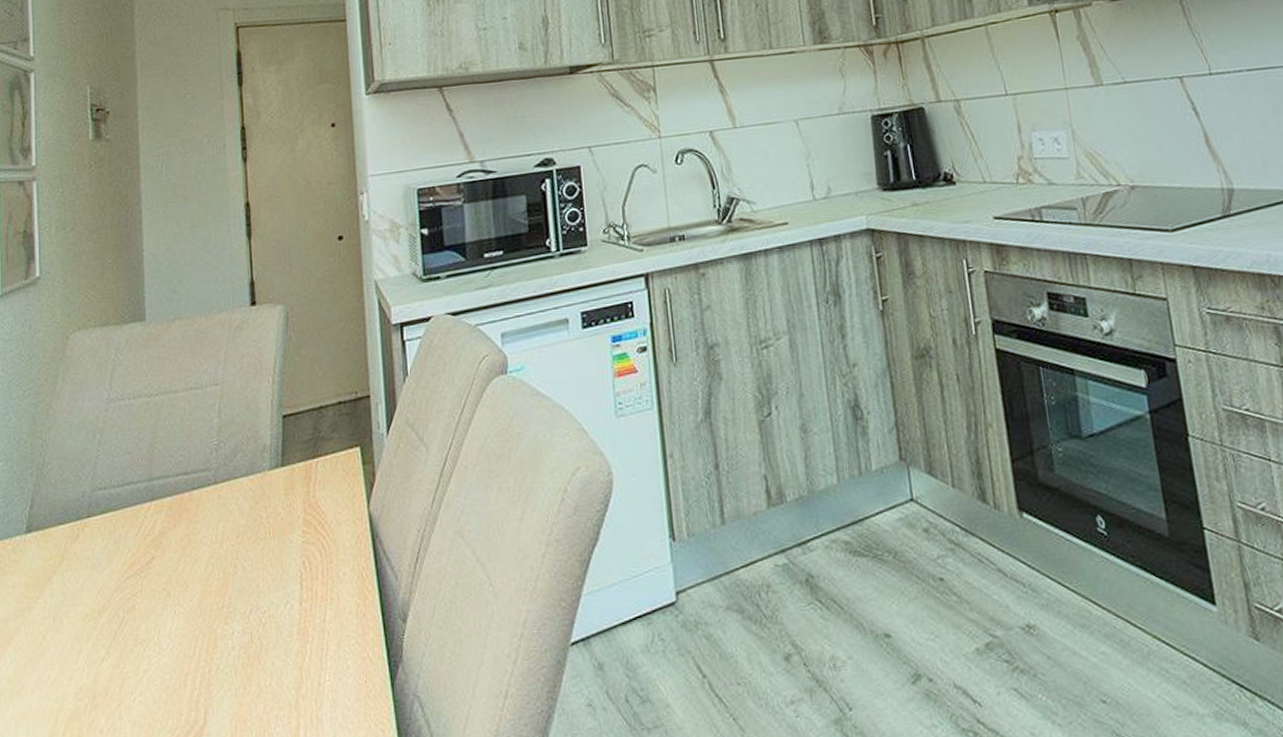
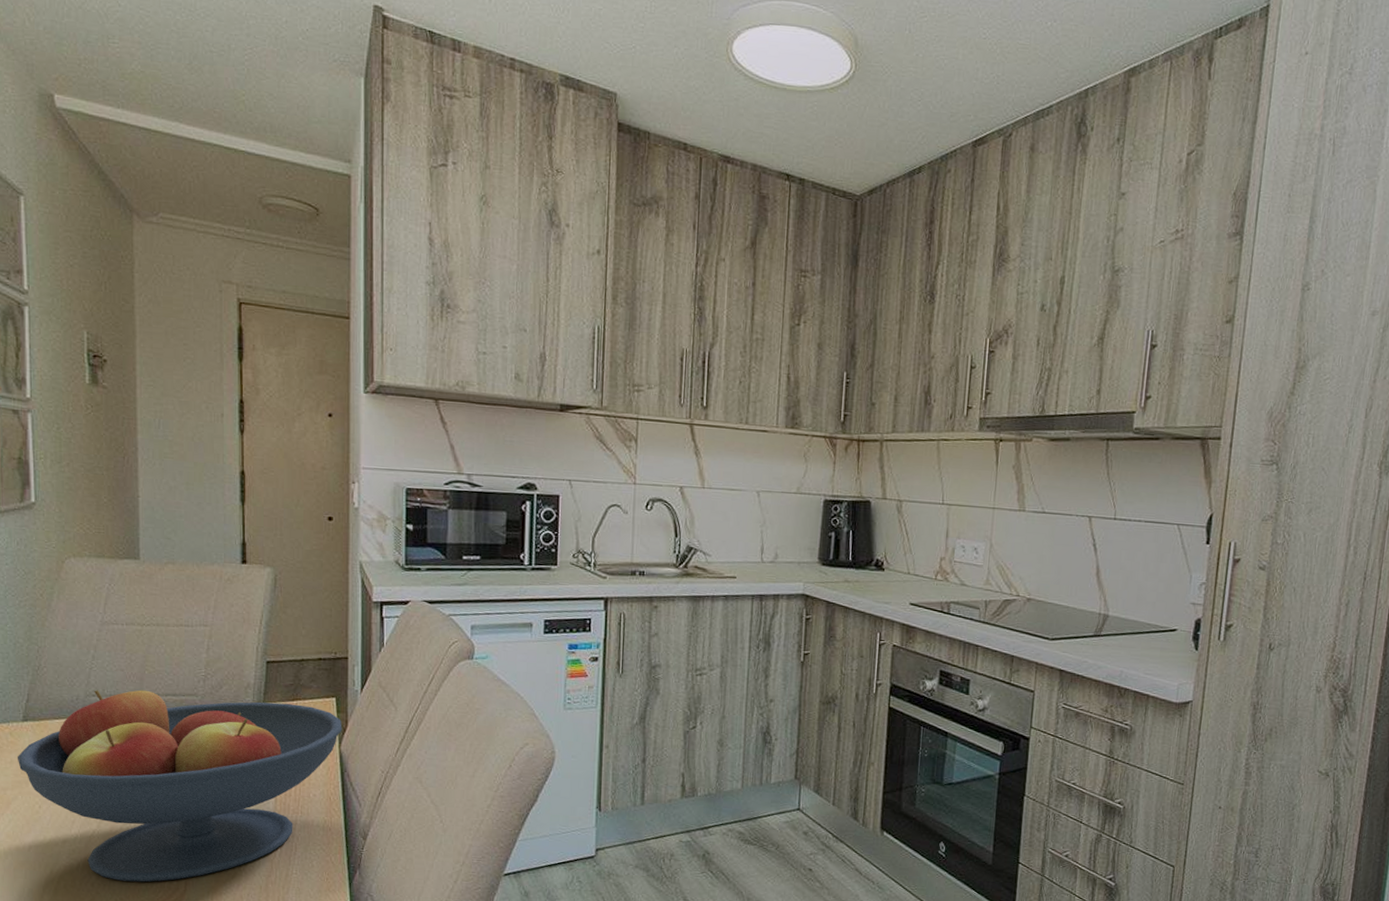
fruit bowl: none [19,462,370,721] -> present [17,690,343,882]

